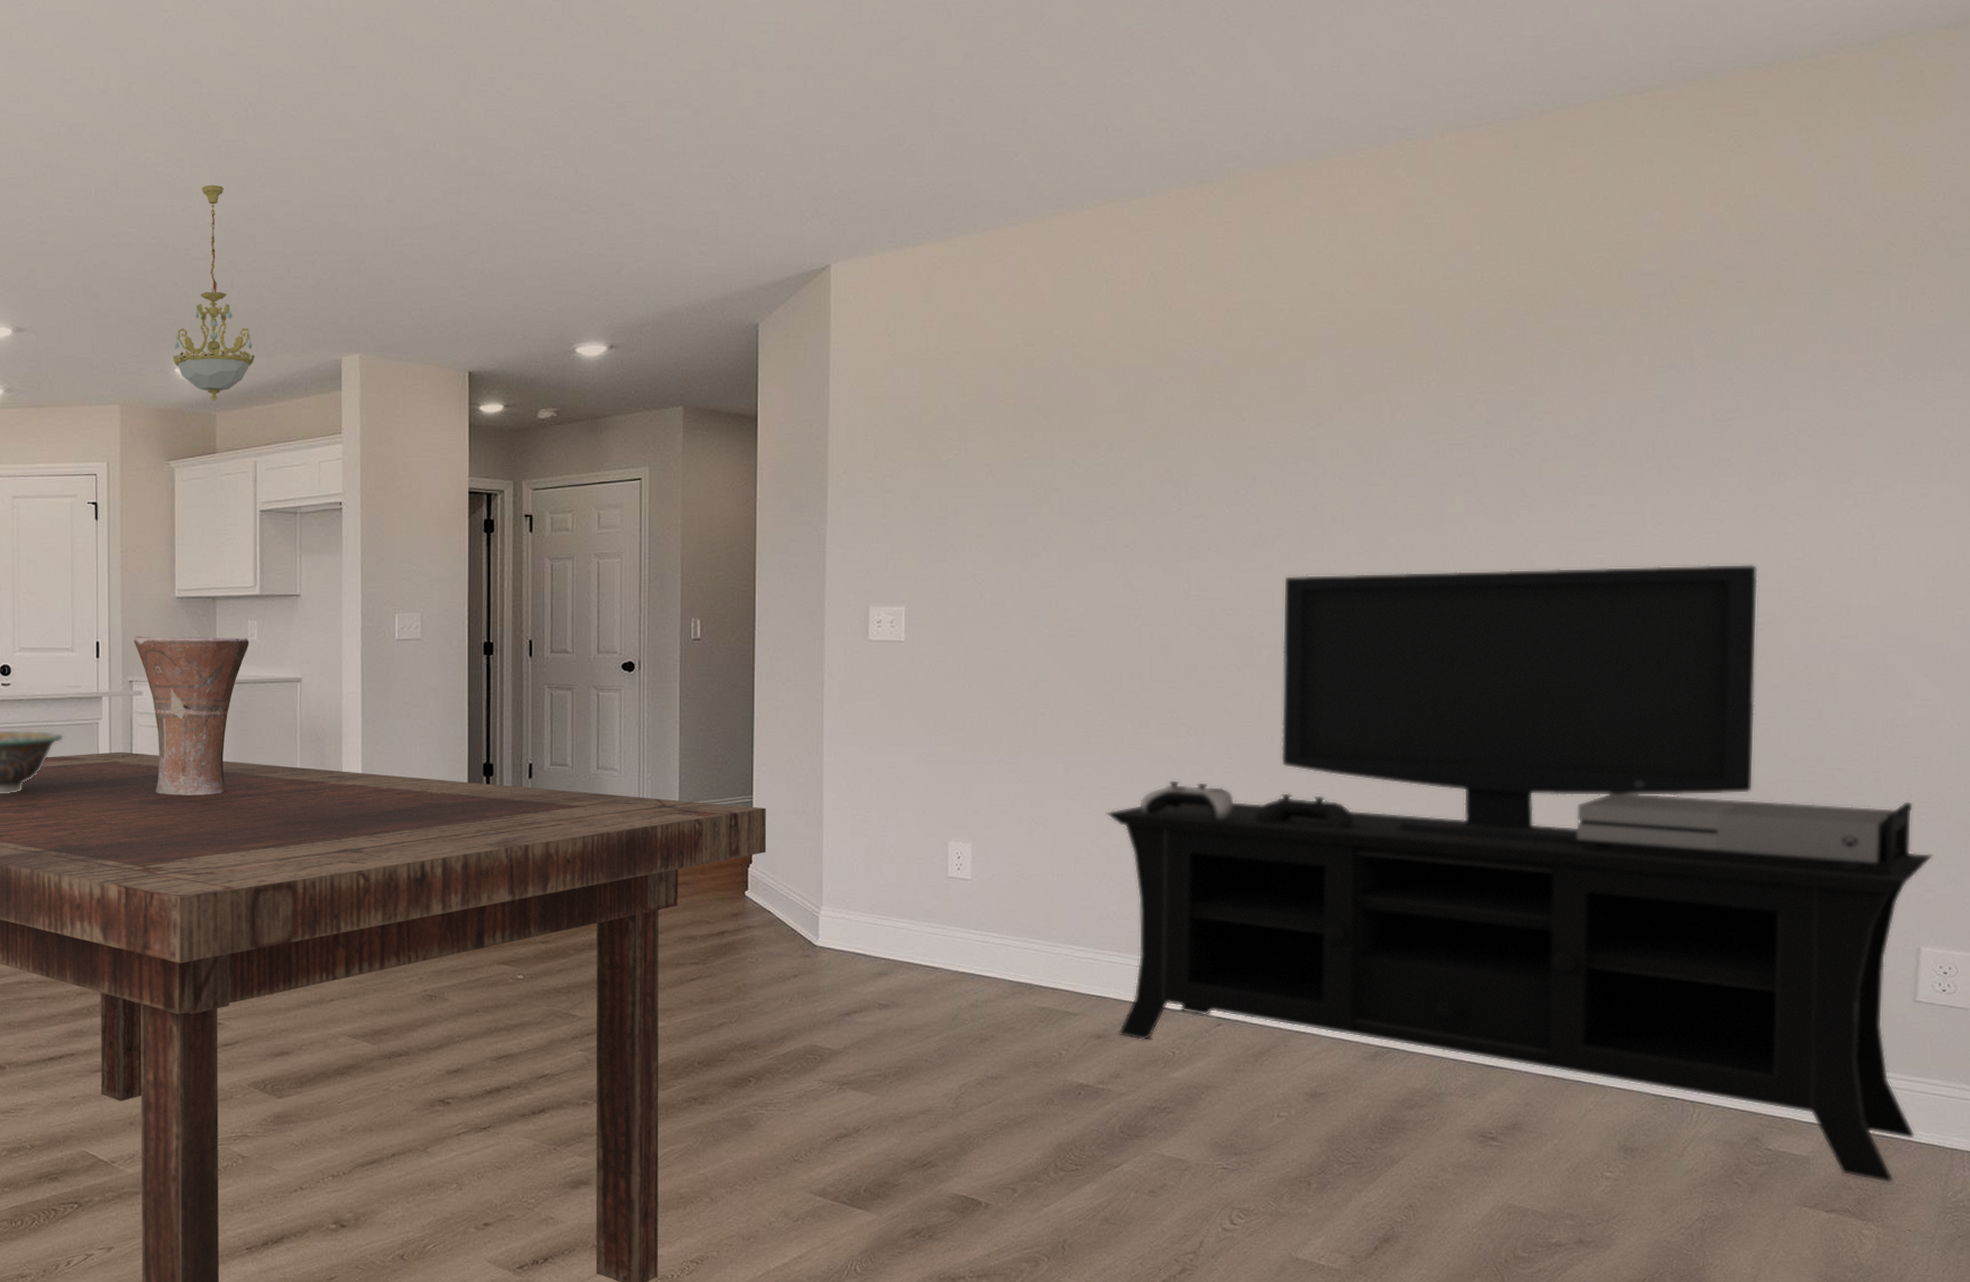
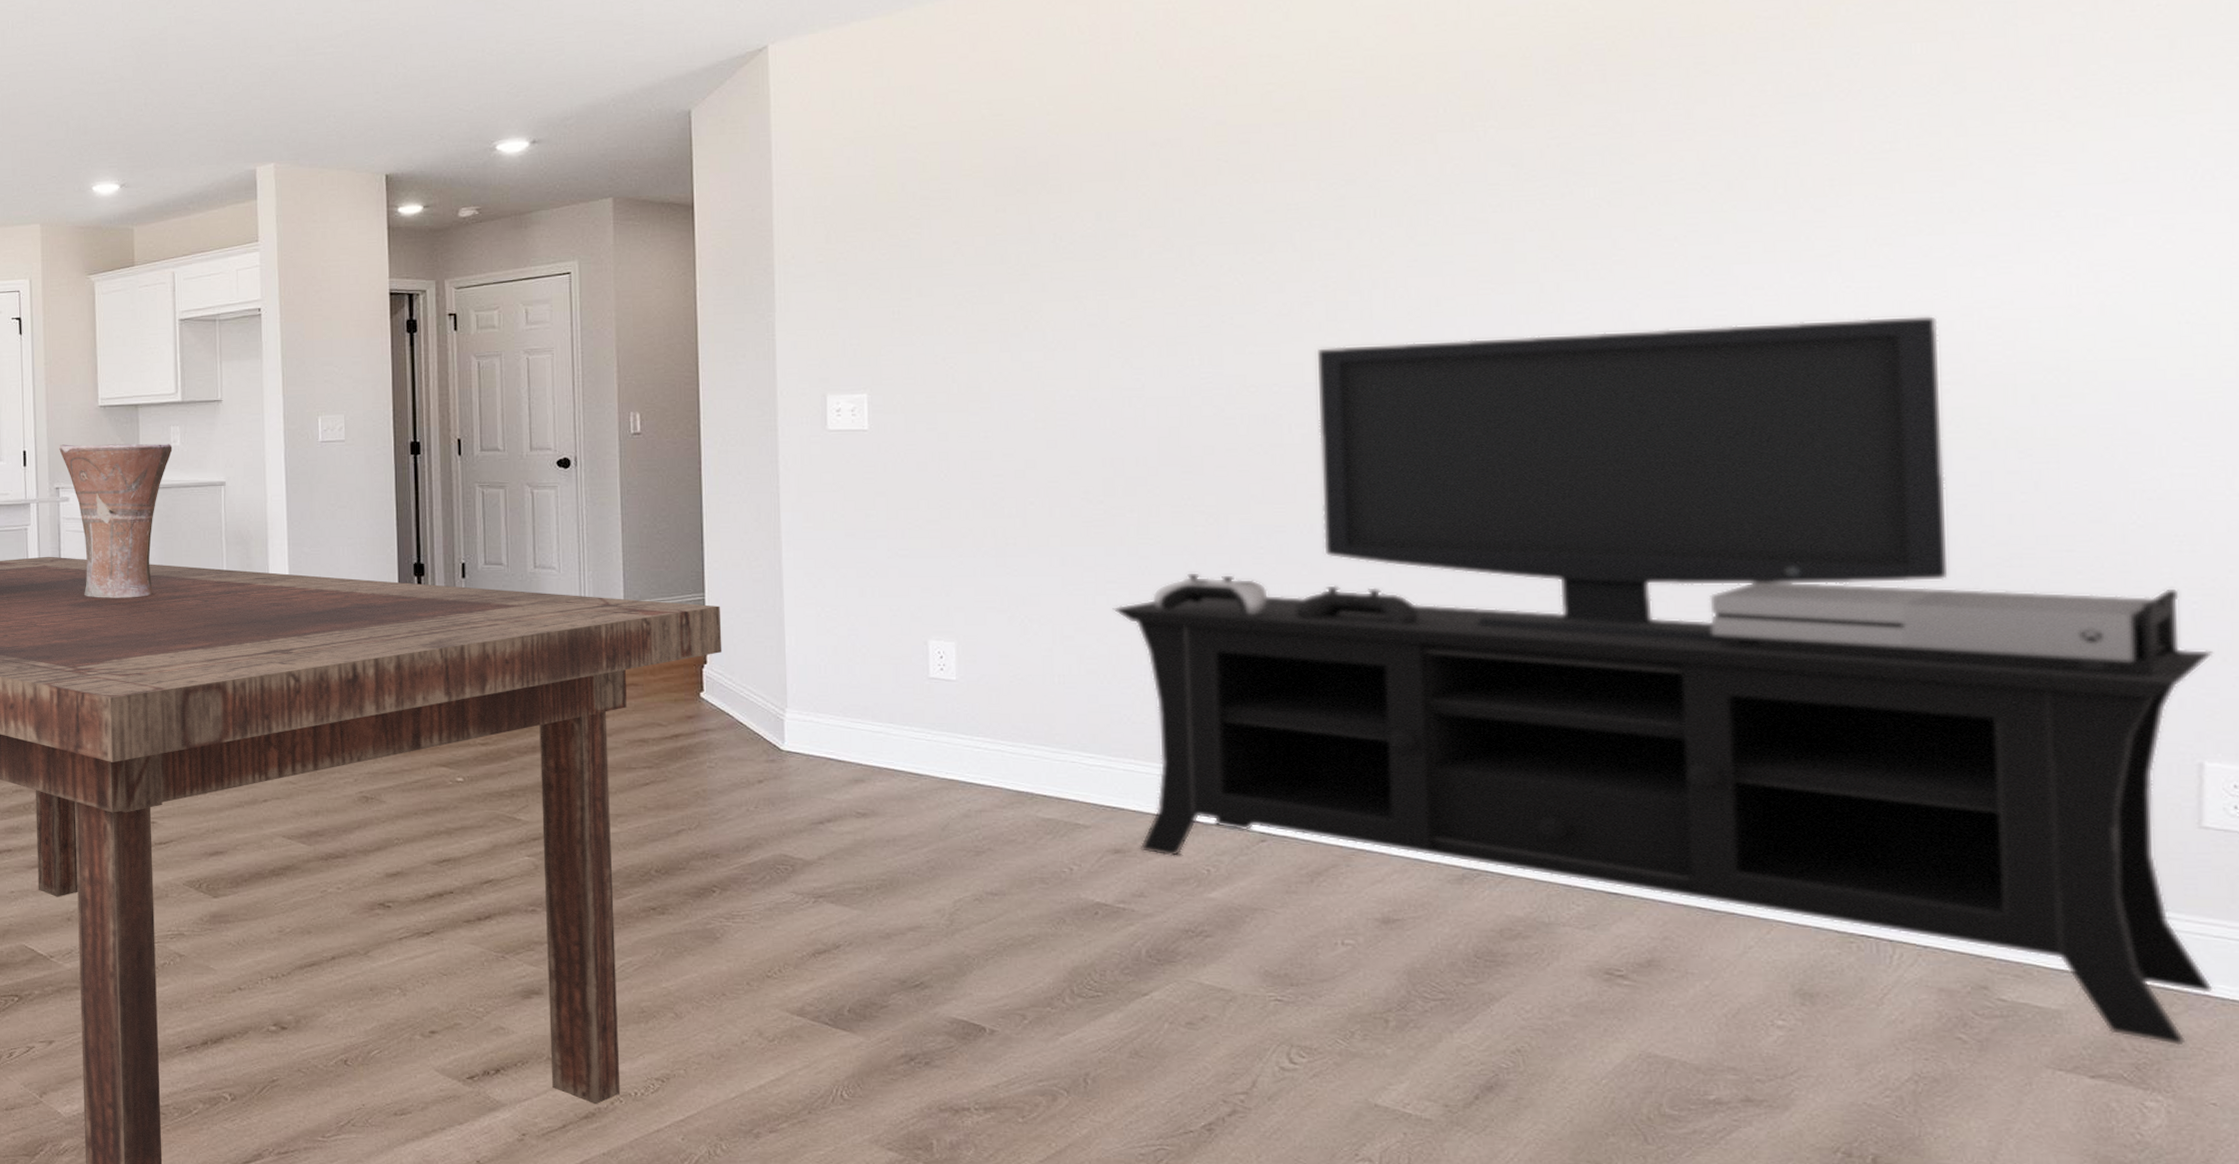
chandelier: present [173,184,255,401] -> none [90,9,170,216]

